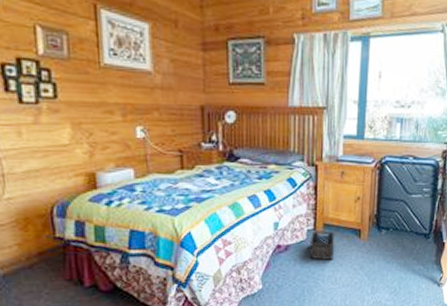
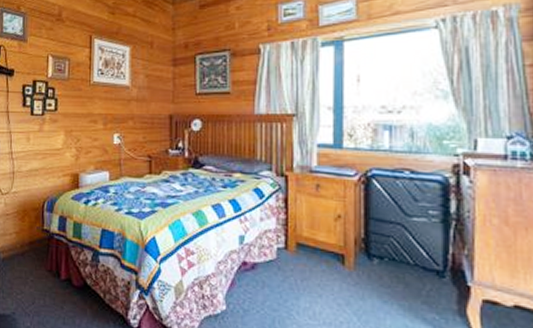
storage bin: present [309,230,335,261] -> none [280,250,312,289]

